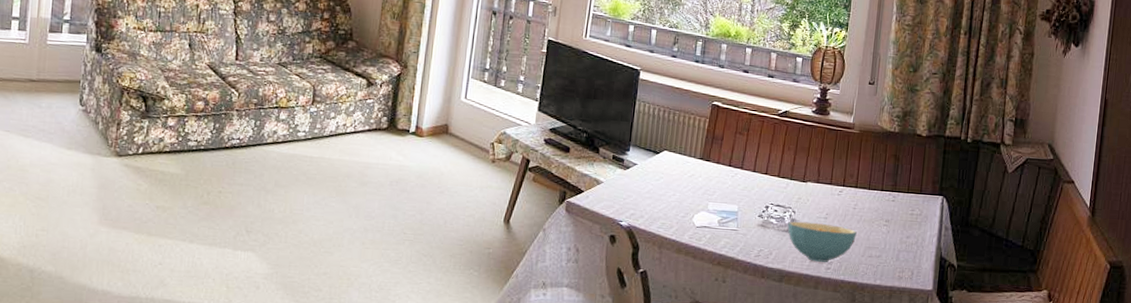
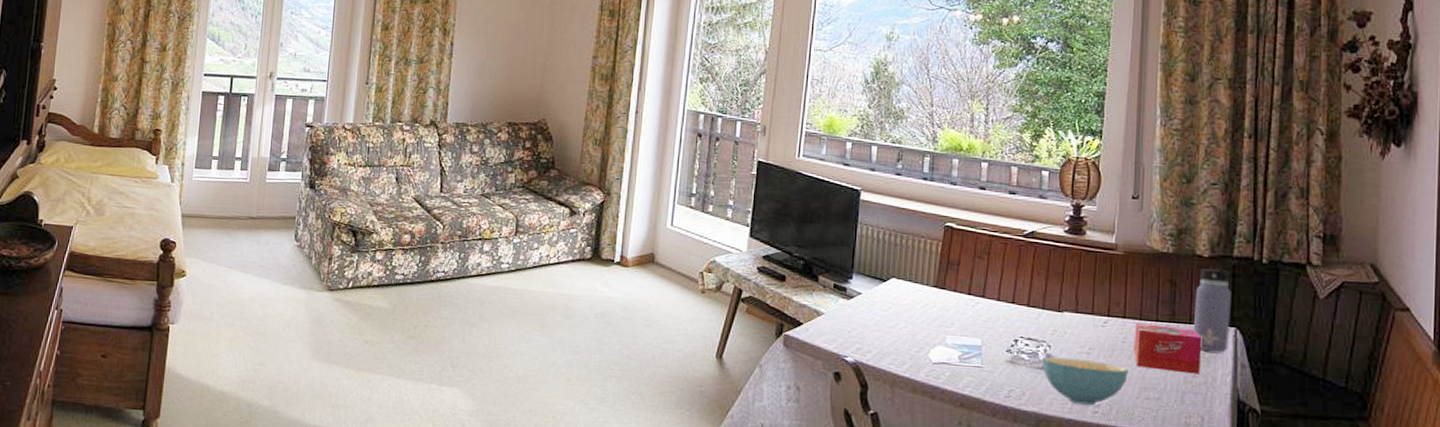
tissue box: none [862,192,917,236] -> present [1133,323,1202,374]
water bottle: none [909,138,948,217] -> present [1193,259,1237,353]

